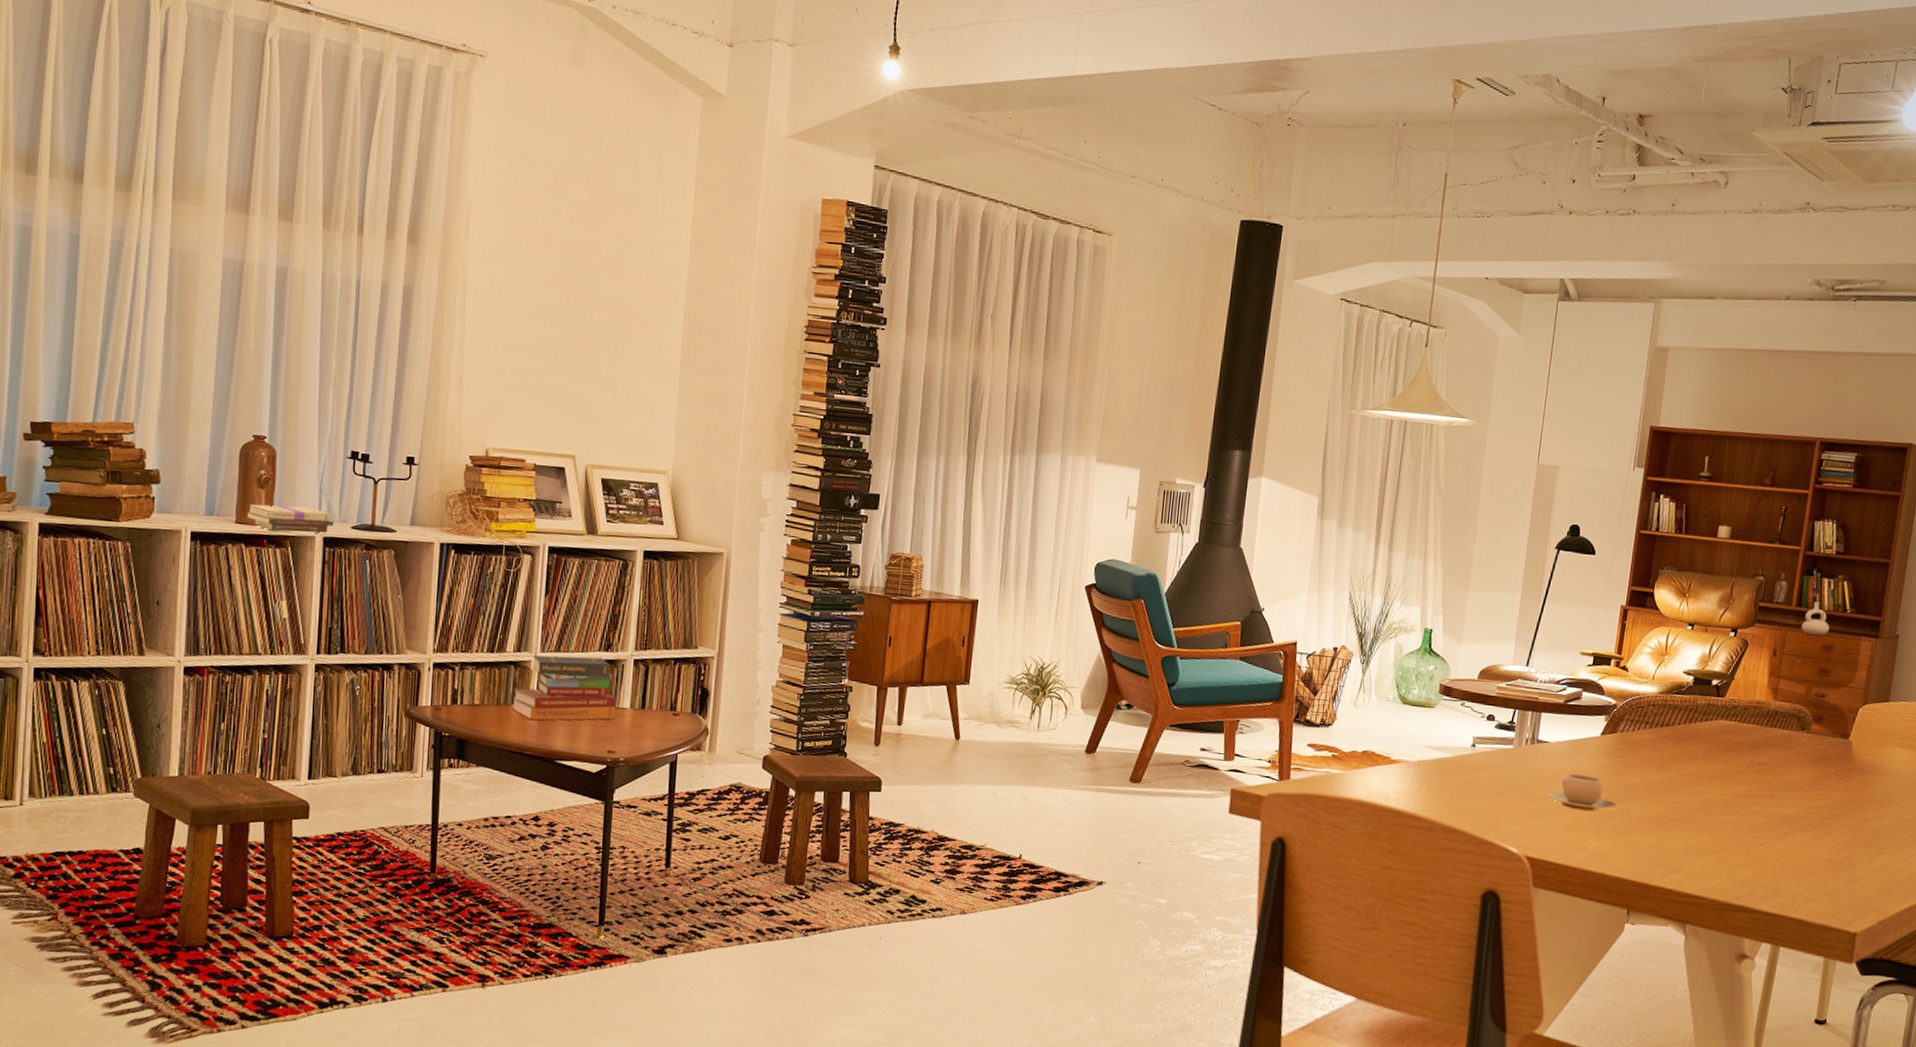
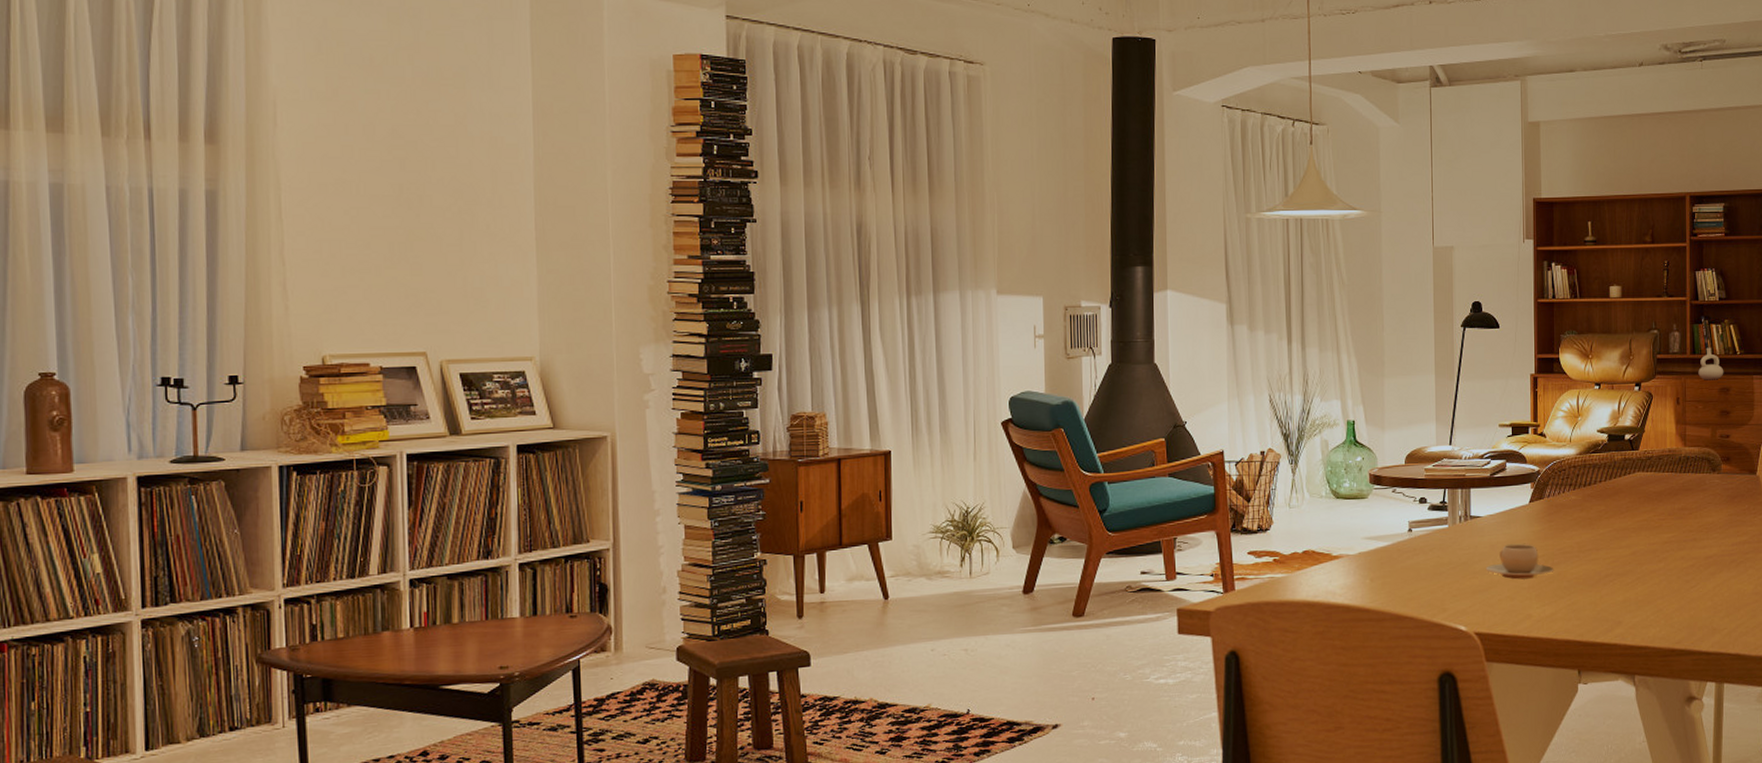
books: present [246,503,334,534] -> none [39,446,148,478]
books: present [512,655,616,721] -> none [383,566,504,646]

